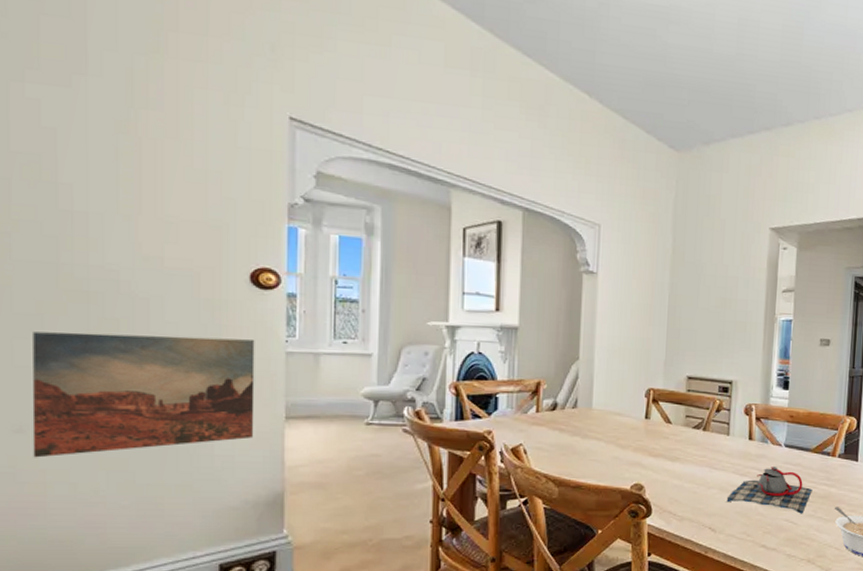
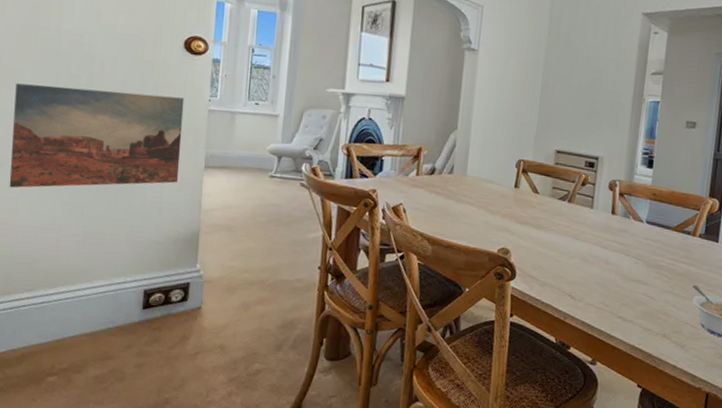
teapot: present [726,467,814,514] -> none [587,241,673,290]

